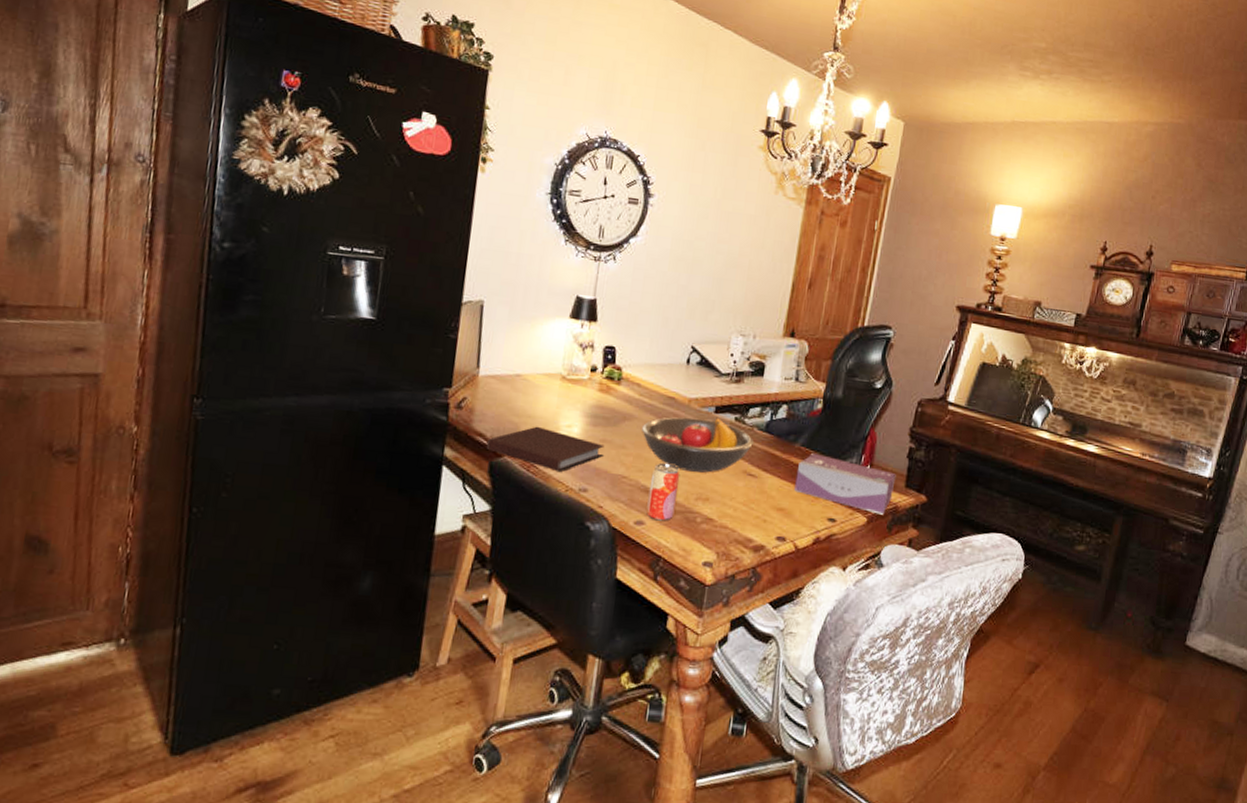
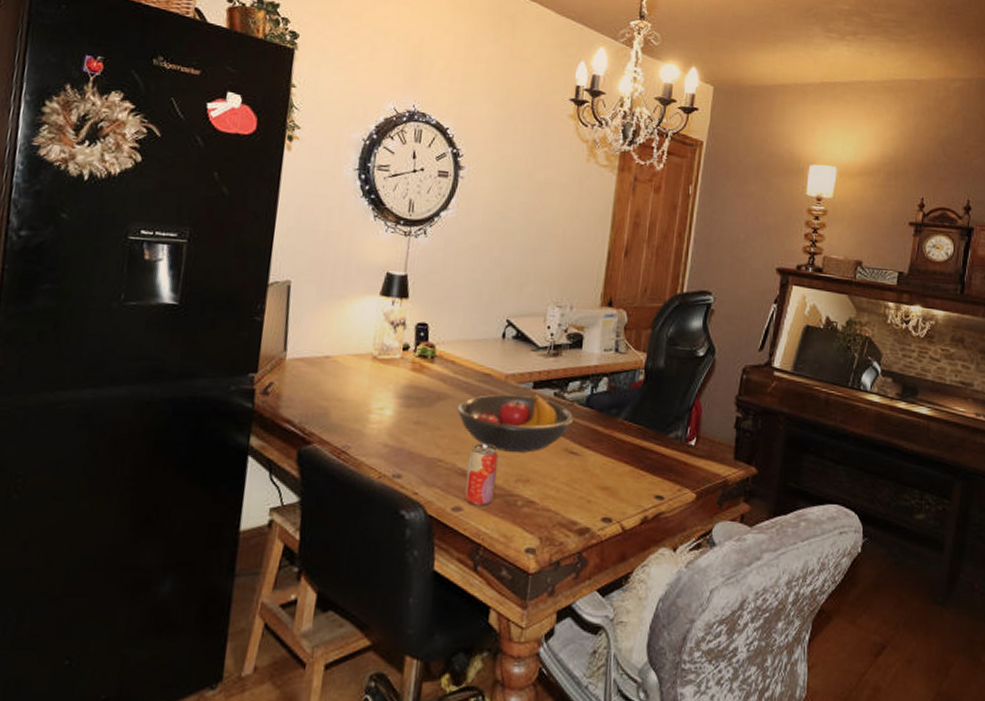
notebook: present [486,426,605,472] -> none [294,410,419,457]
tissue box: present [794,453,896,515] -> none [619,427,724,490]

